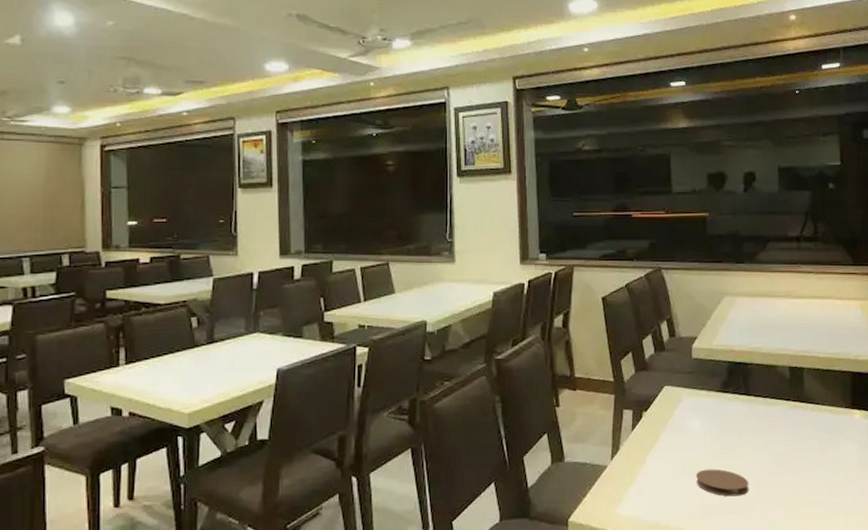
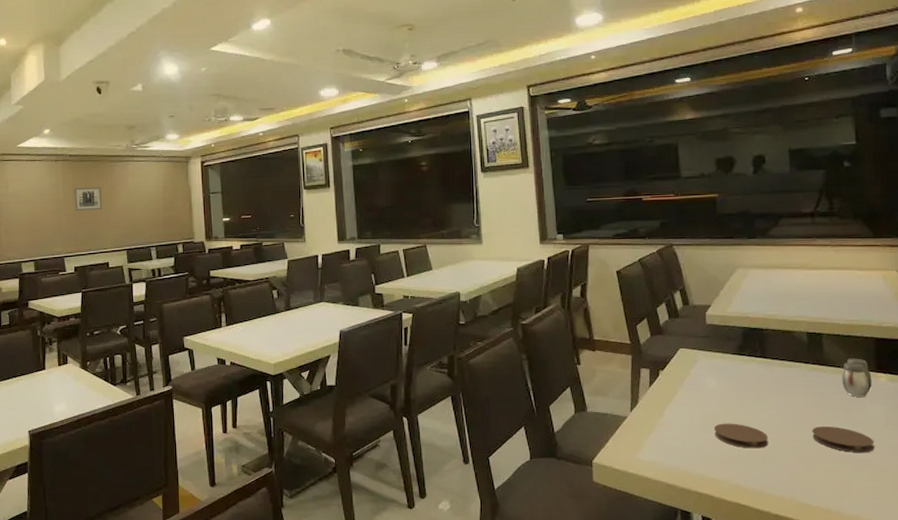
coaster: none [791,468,848,496] -> present [812,426,874,453]
salt and pepper shaker: none [820,394,847,437] -> present [842,358,872,398]

